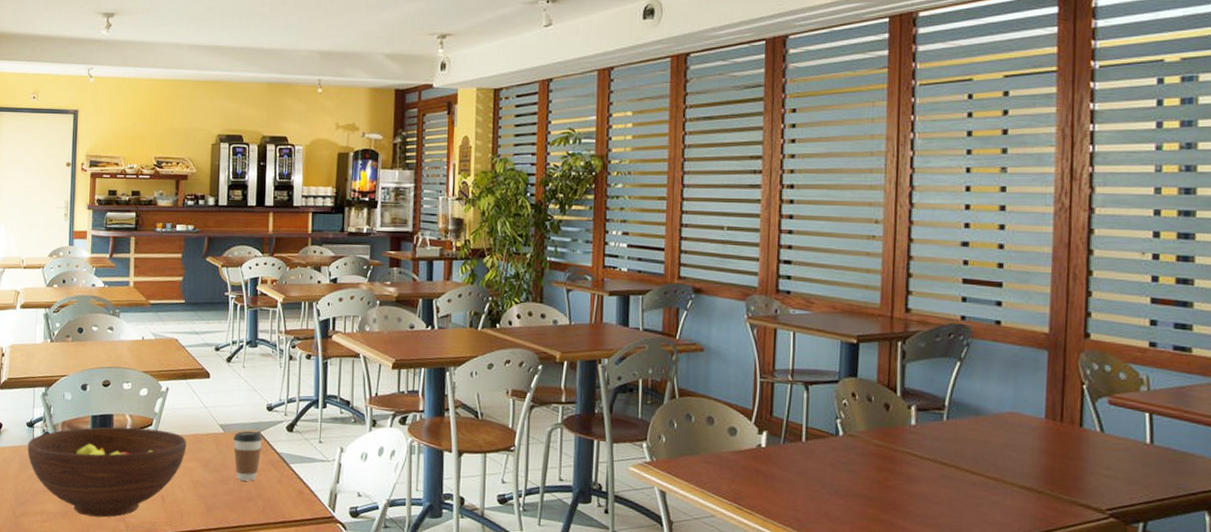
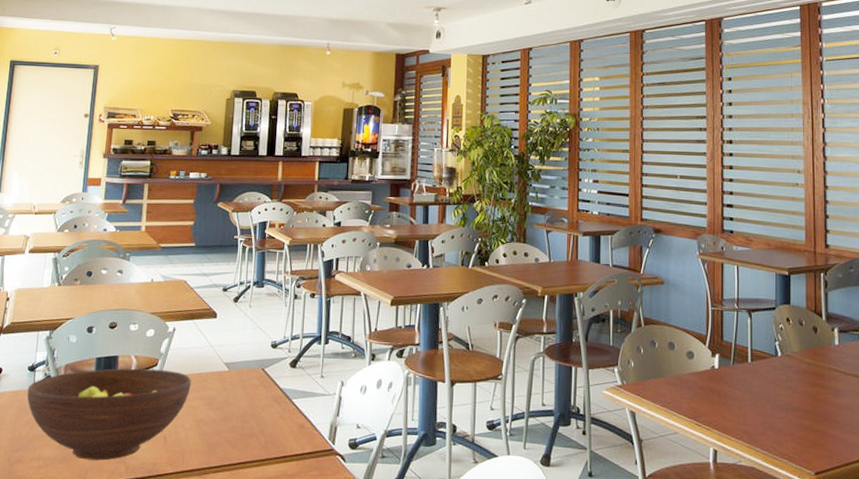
coffee cup: present [233,431,263,481] -> none [237,368,267,418]

